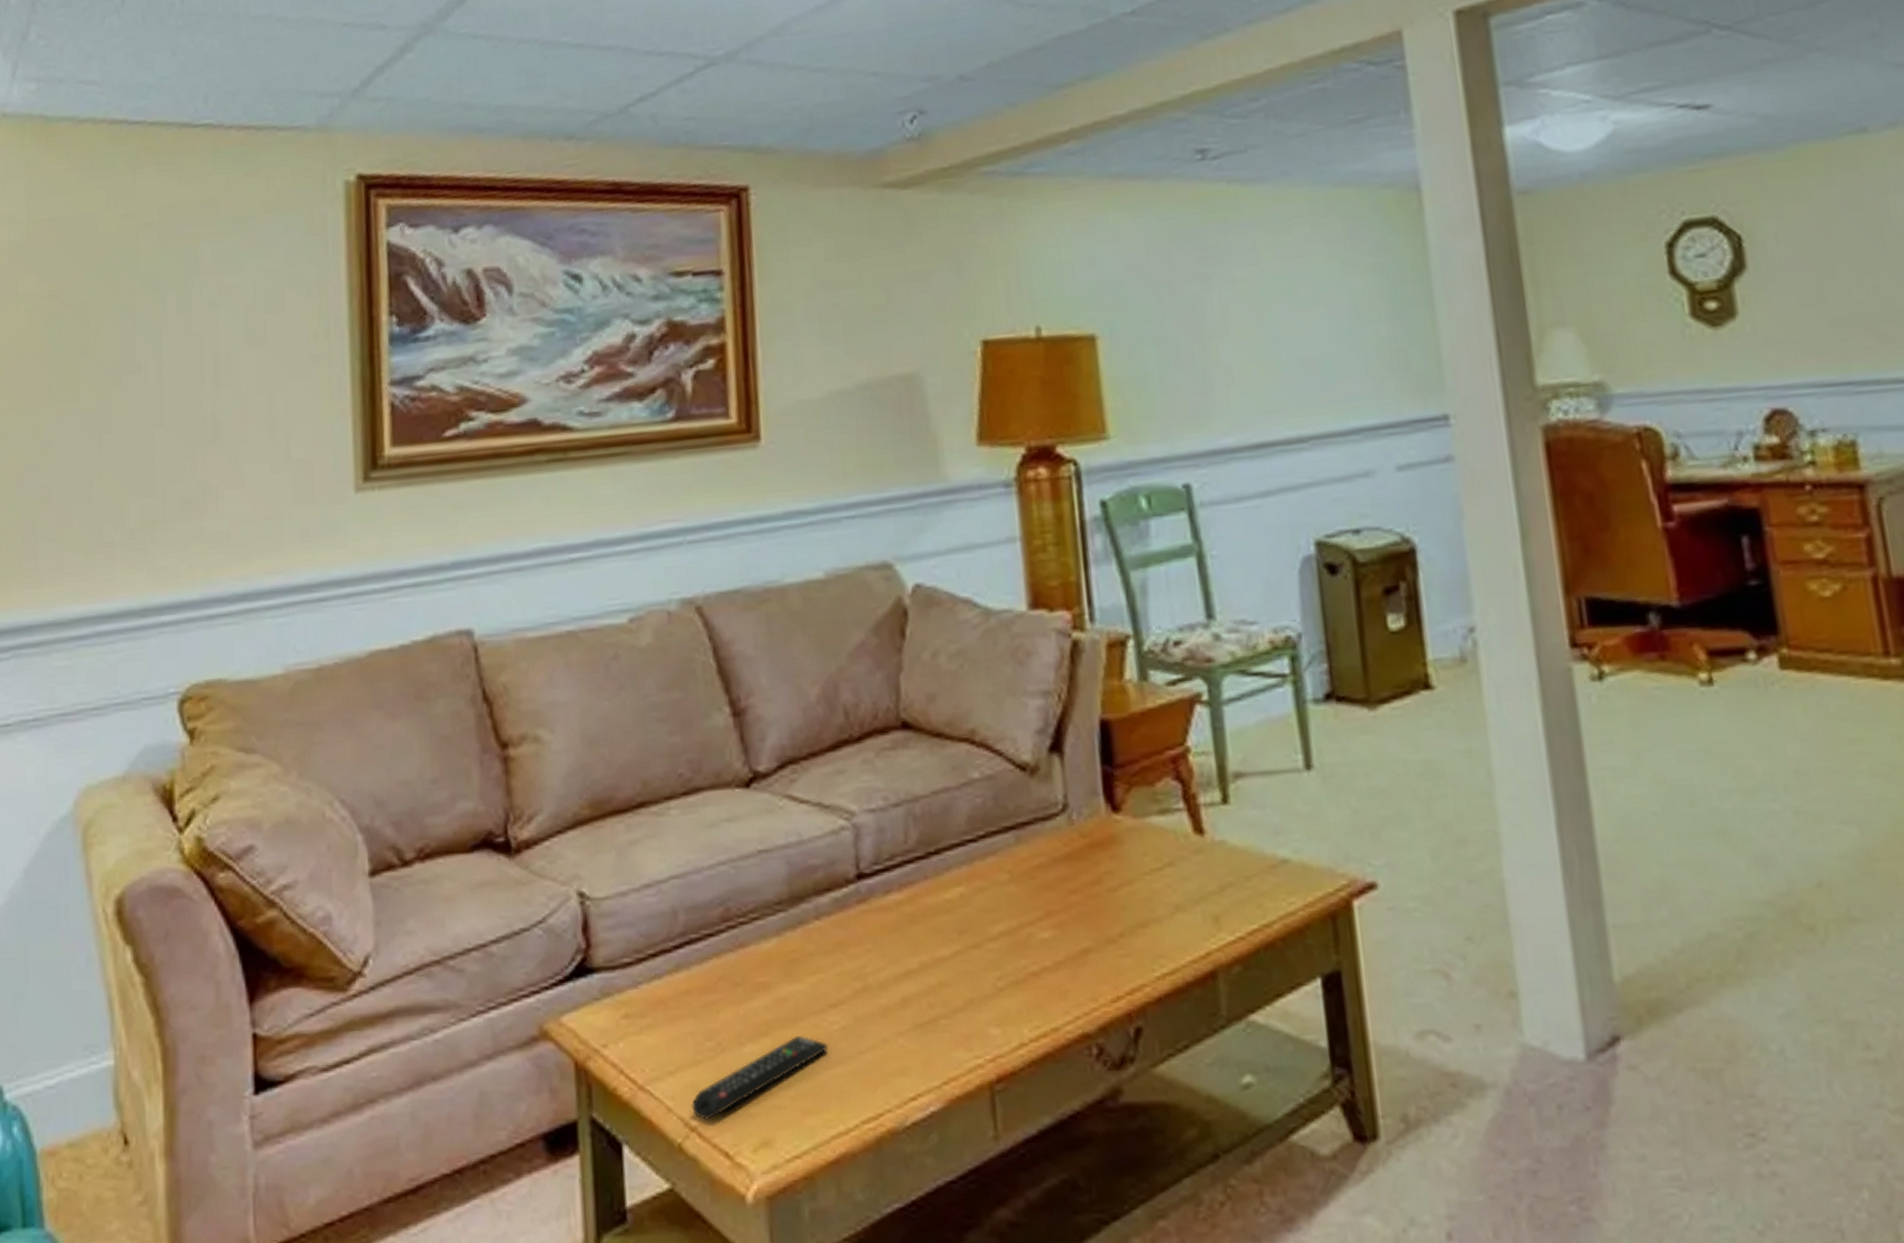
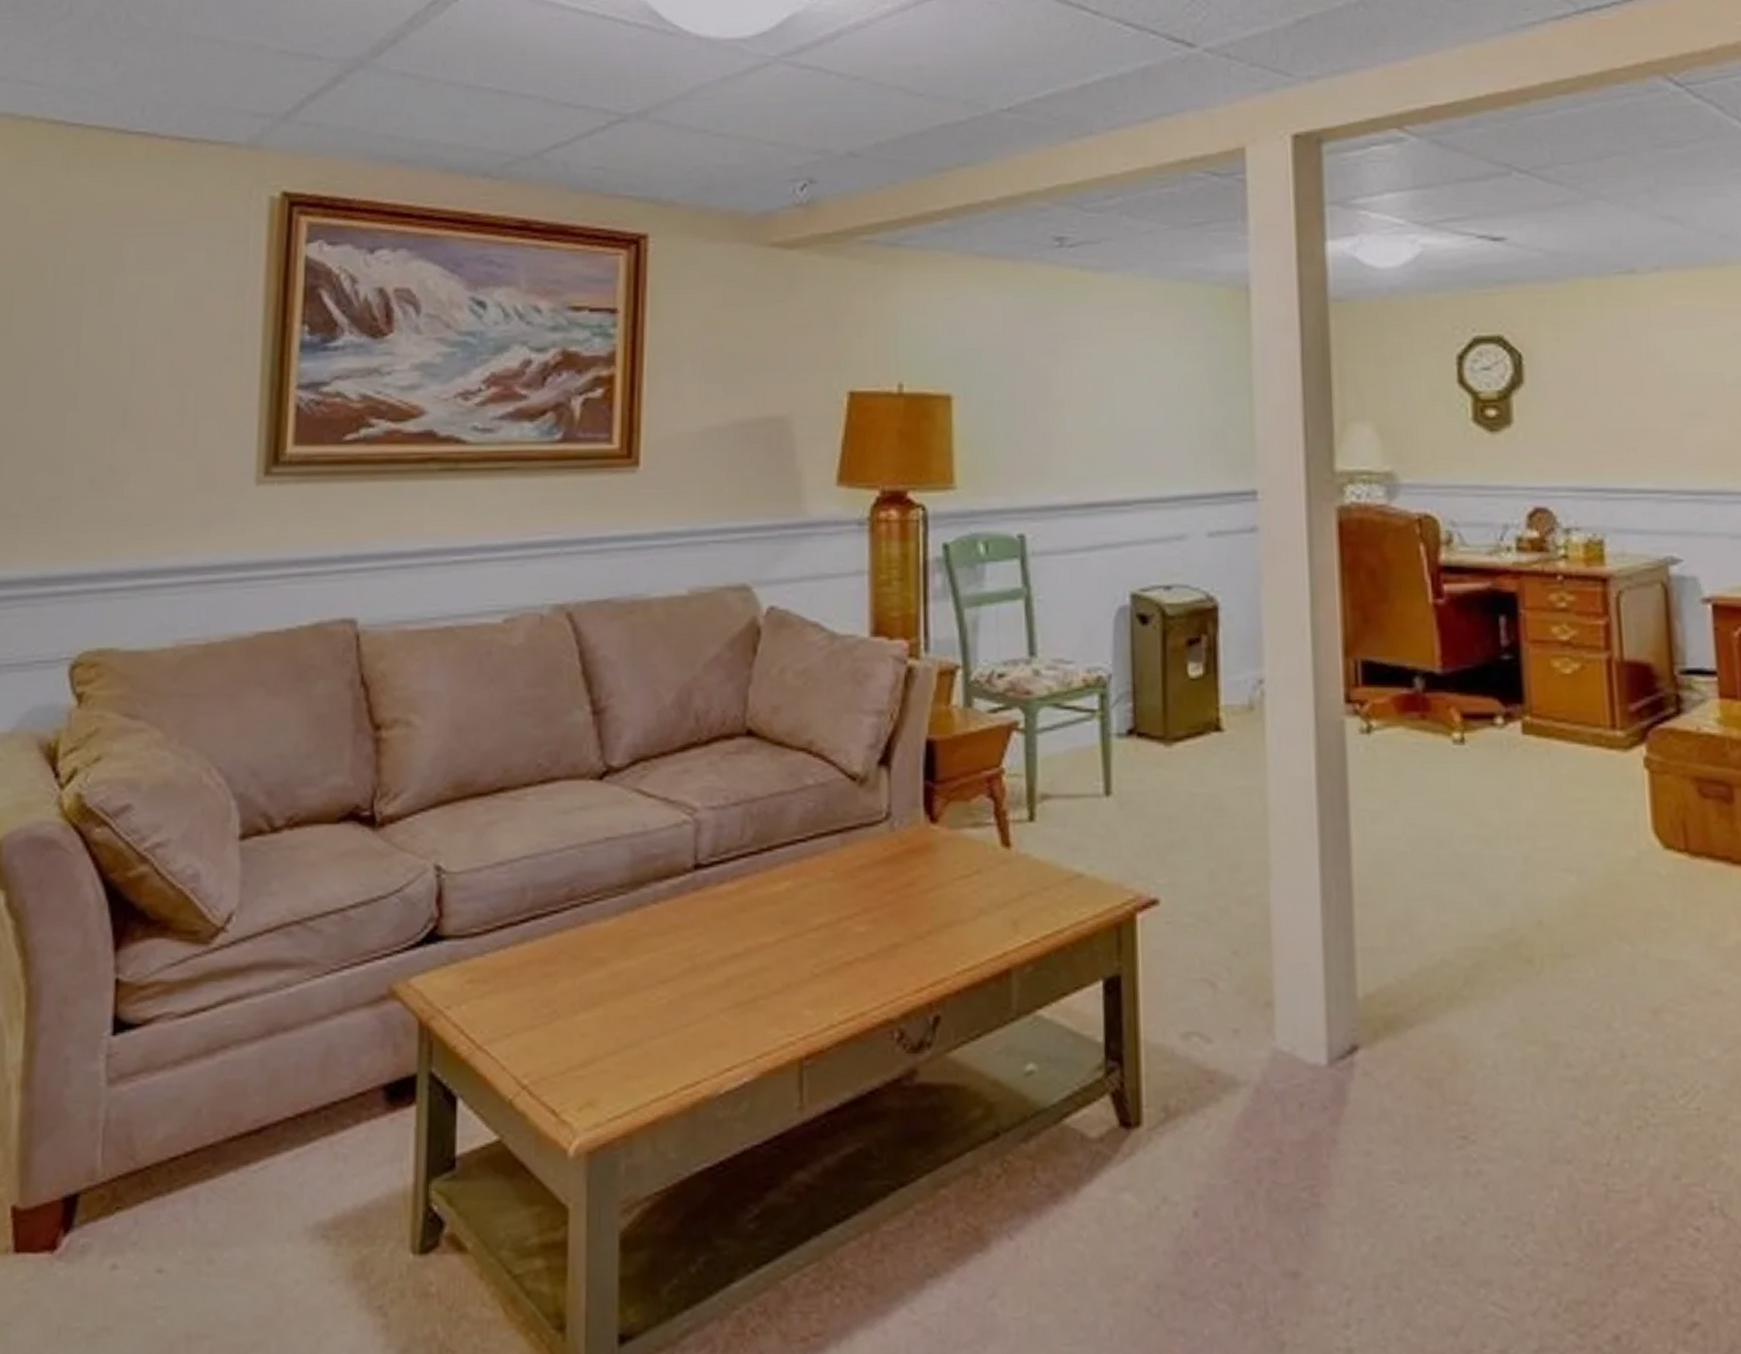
remote control: present [691,1036,828,1120] -> none [524,1008,655,1080]

